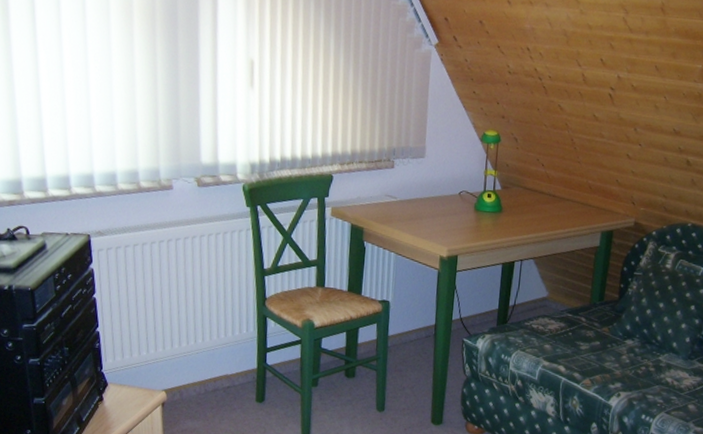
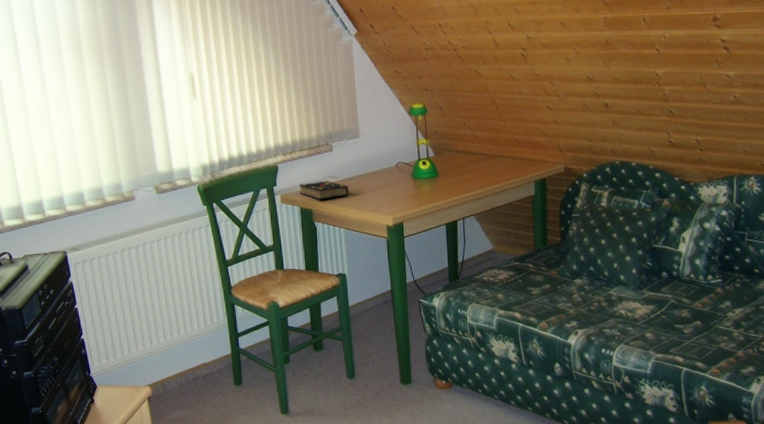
book: none [352,198,405,220] -> present [298,180,349,200]

